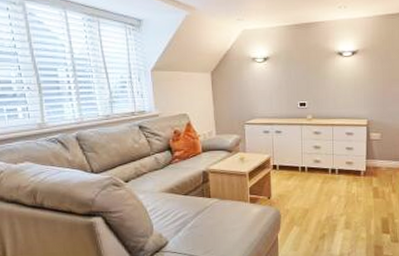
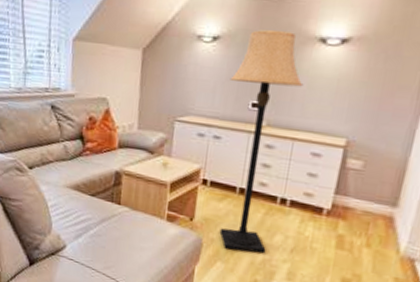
lamp: none [281,50,333,215] -> present [219,30,304,254]

